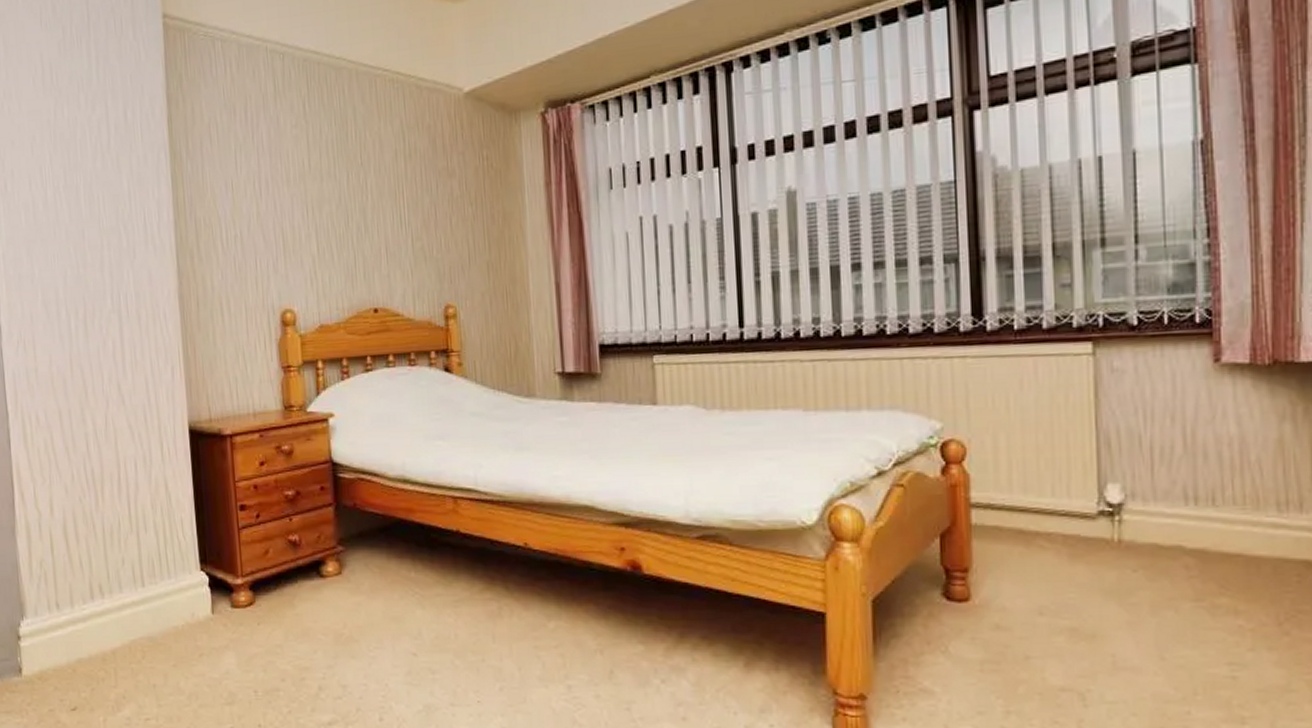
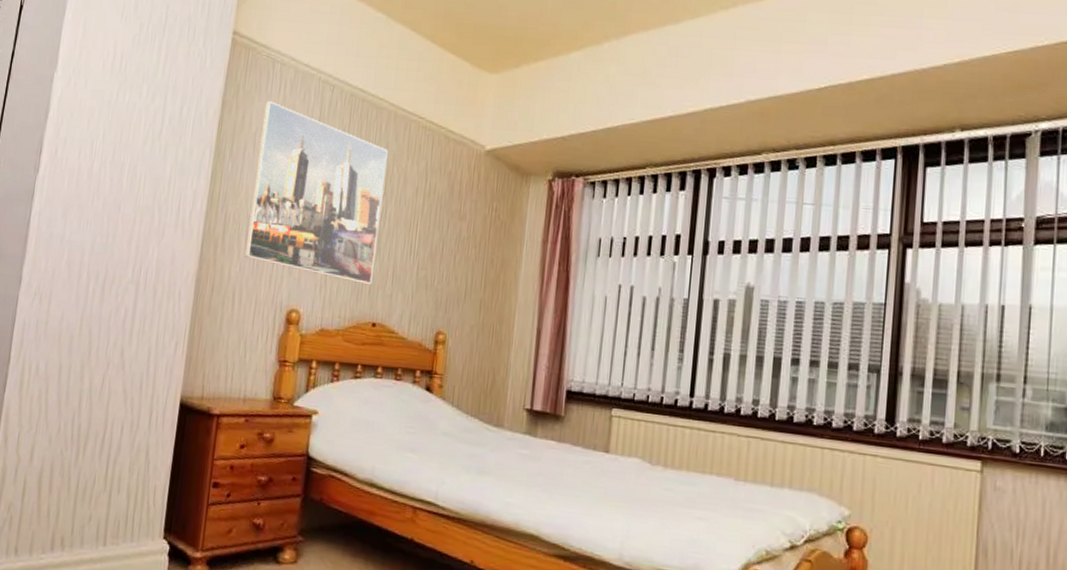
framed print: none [213,85,365,269] -> present [244,101,388,285]

